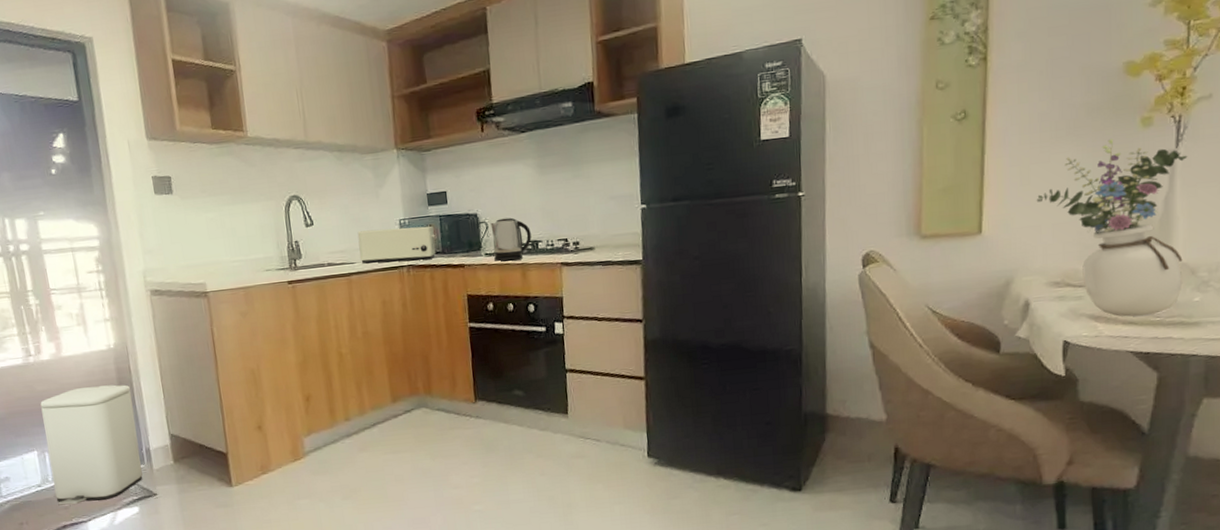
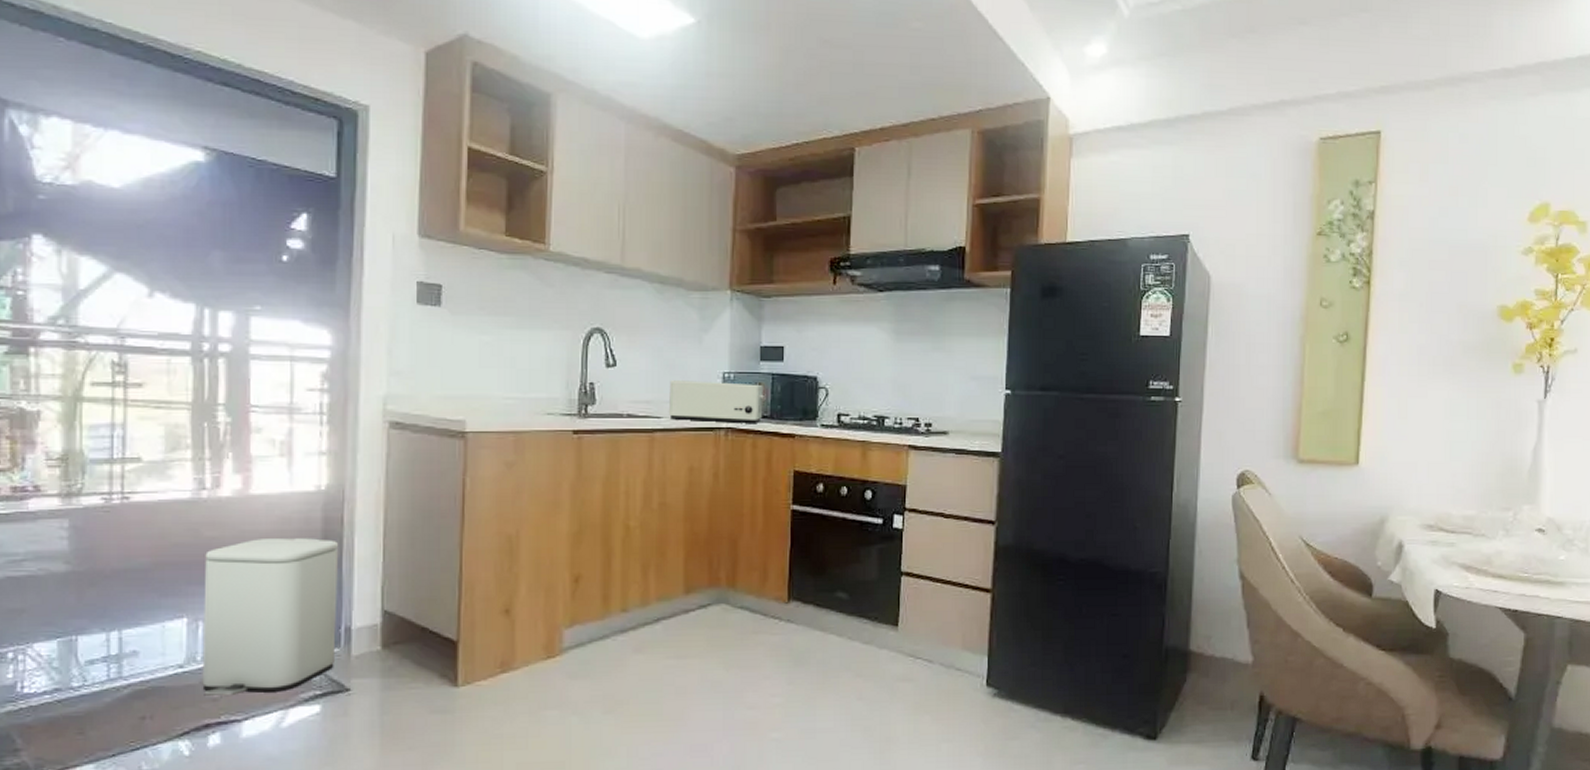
kettle: present [490,217,532,262] -> none [831,386,877,436]
bouquet: present [1036,139,1188,317] -> none [1412,381,1555,570]

